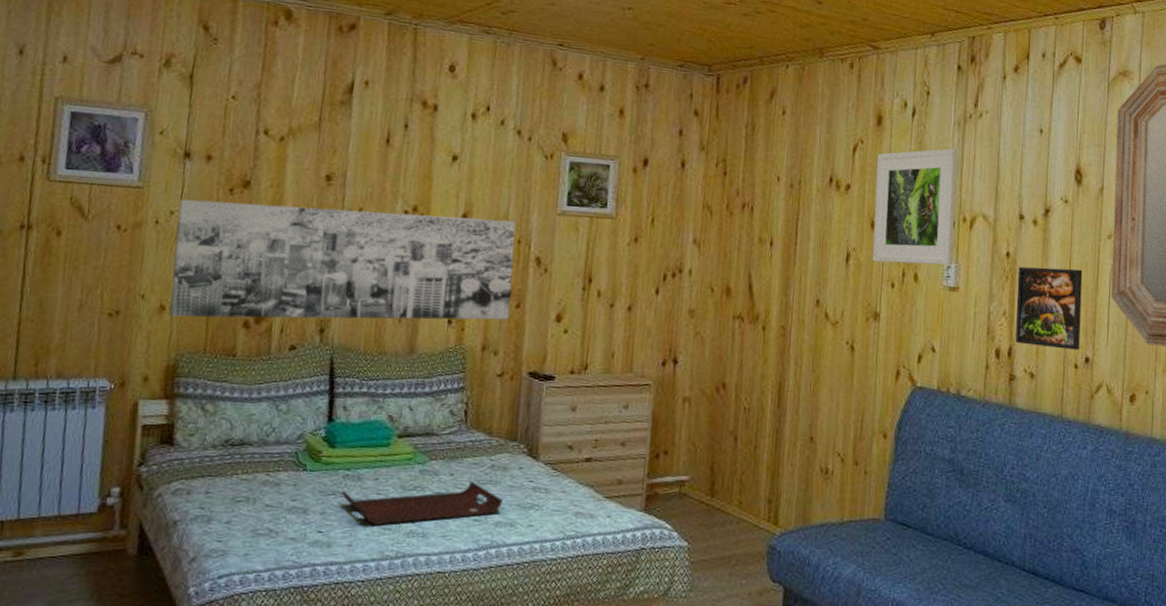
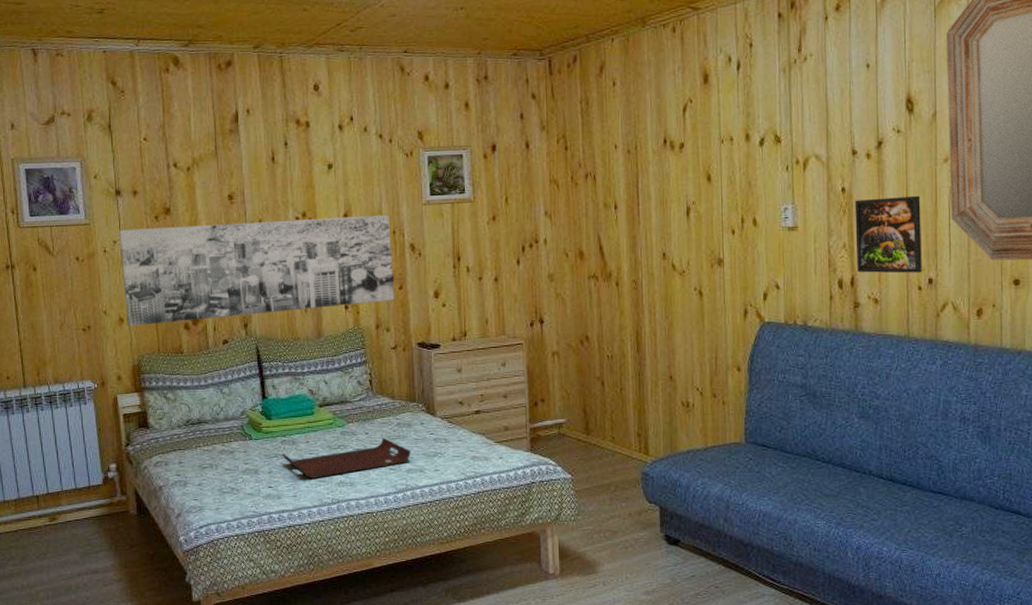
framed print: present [872,148,958,266] -> none [707,95,789,212]

